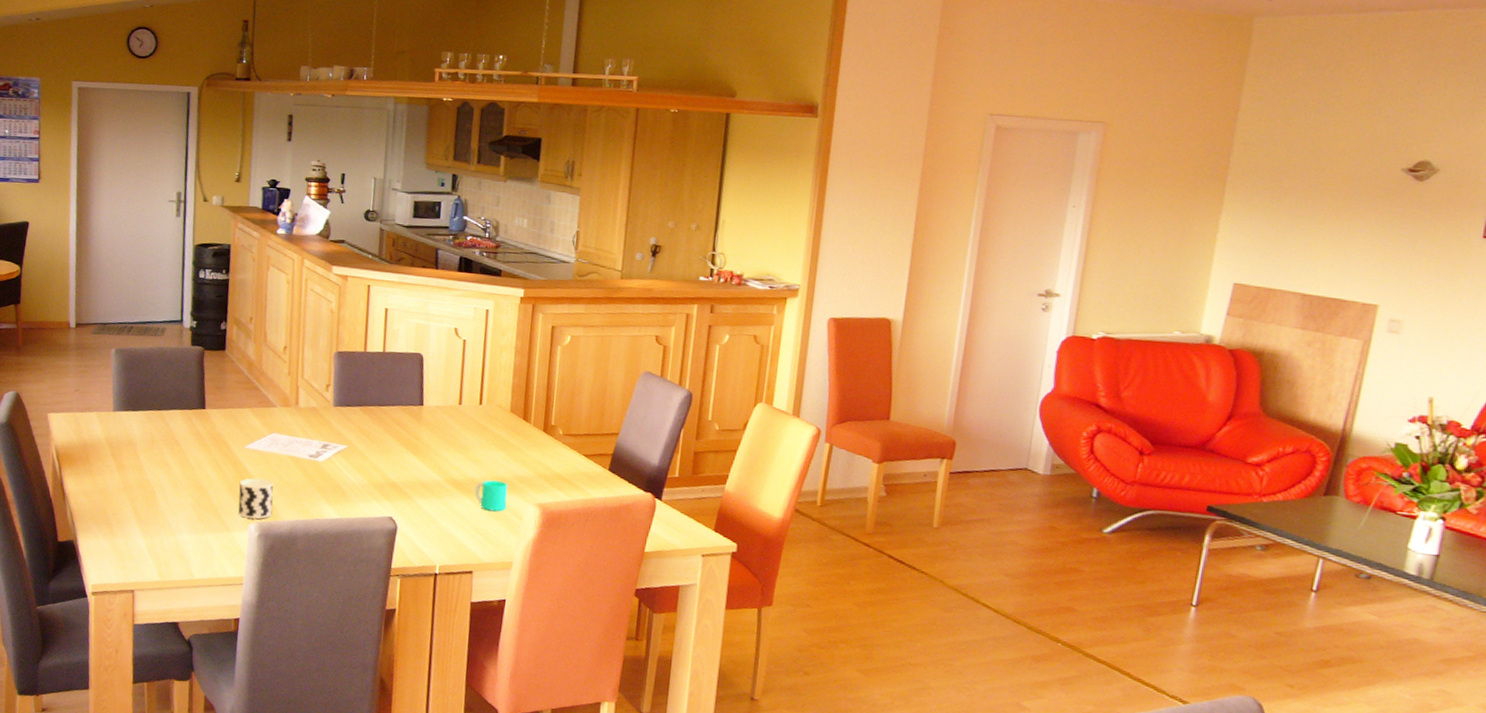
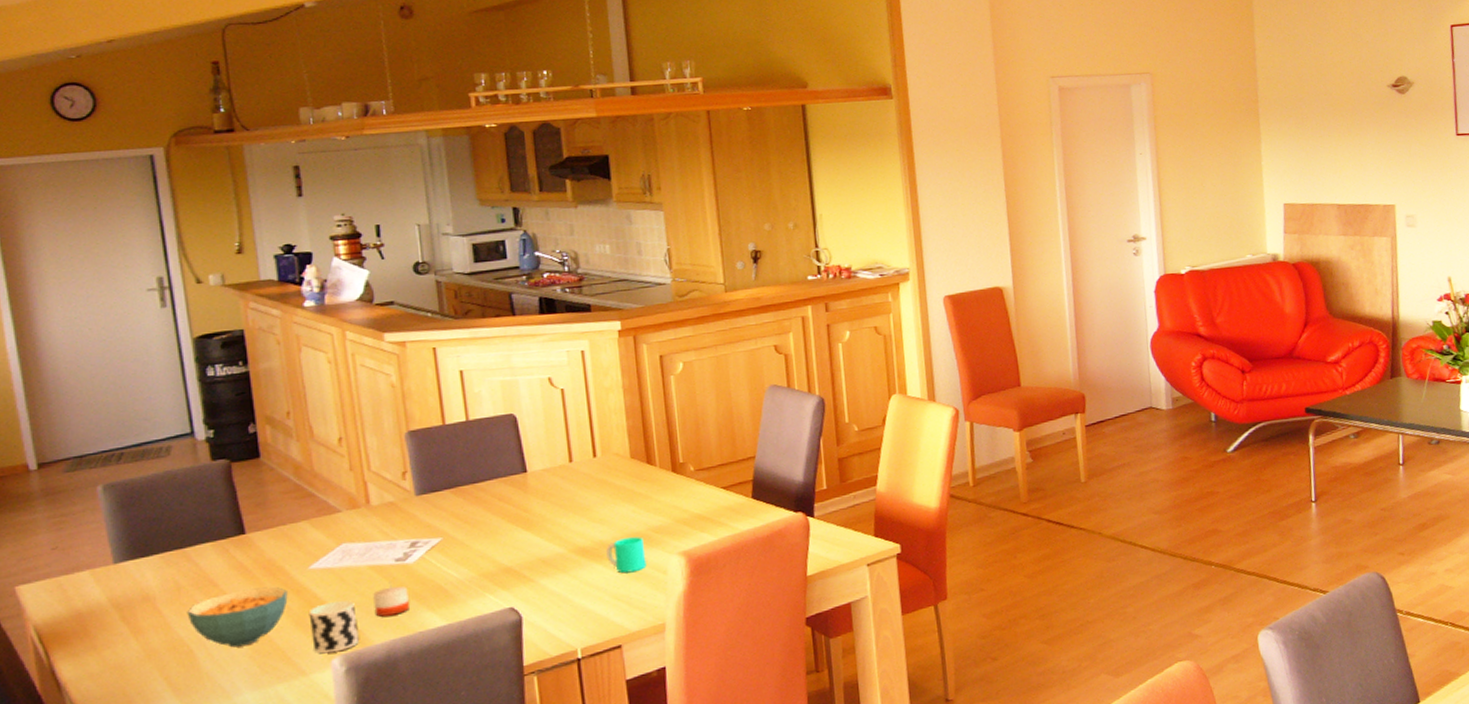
cereal bowl: none [155,452,227,498] -> present [186,587,288,648]
candle: none [286,476,315,501] -> present [373,586,409,617]

